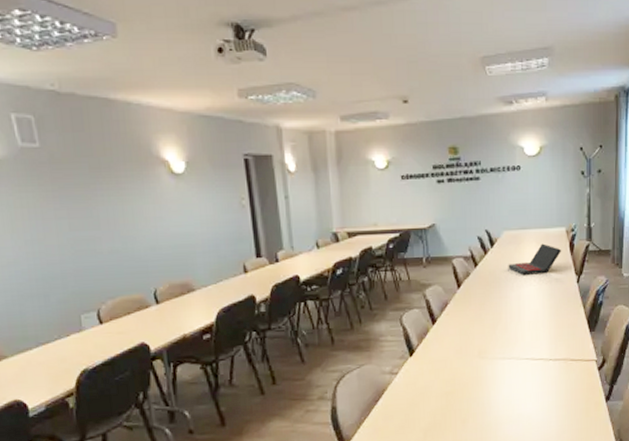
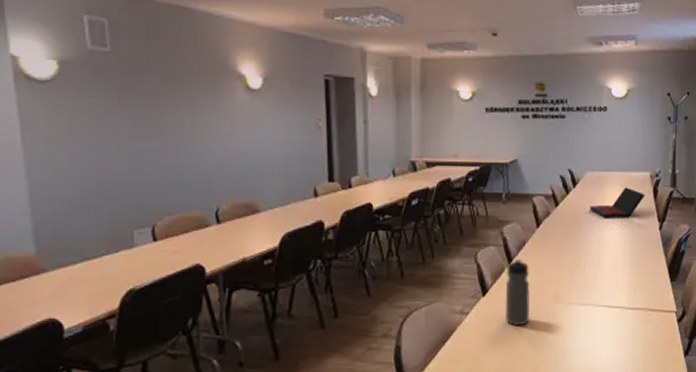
water bottle: none [430,318,456,382] -> present [505,258,531,325]

